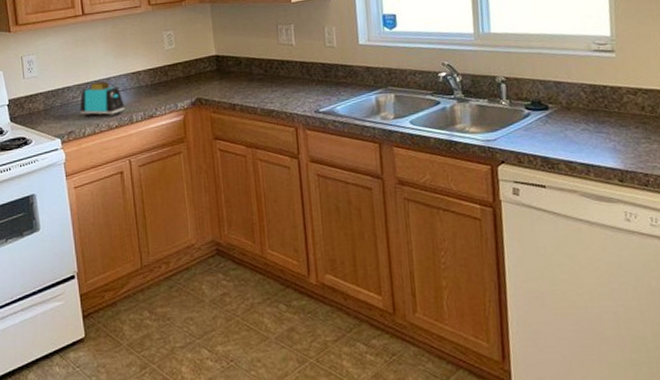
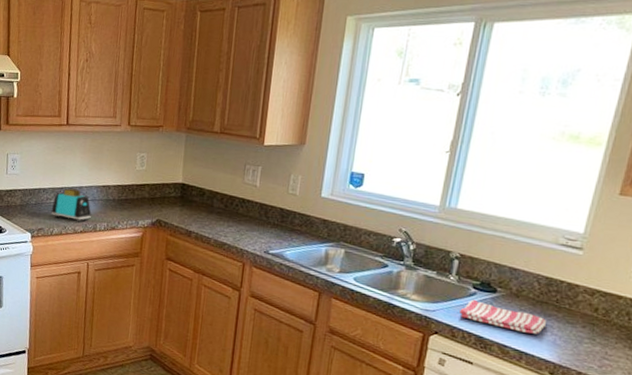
dish towel: none [519,120,603,145] -> present [460,299,547,334]

